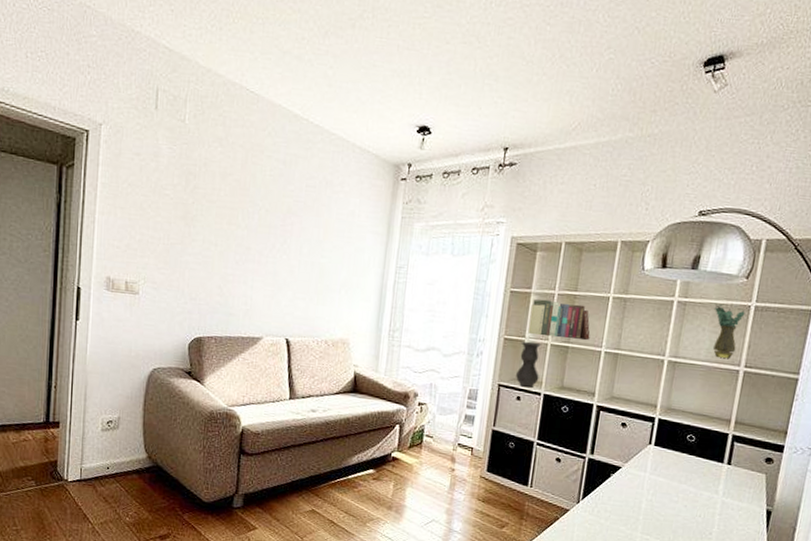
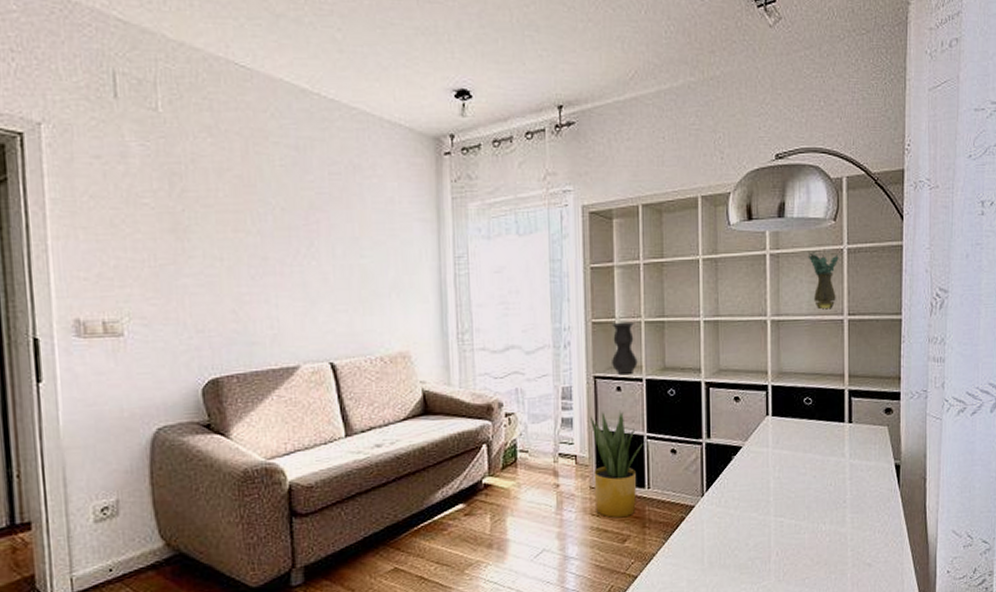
planter: none [482,415,533,508] -> present [591,409,644,518]
books: present [527,299,591,341] -> none [616,271,685,314]

